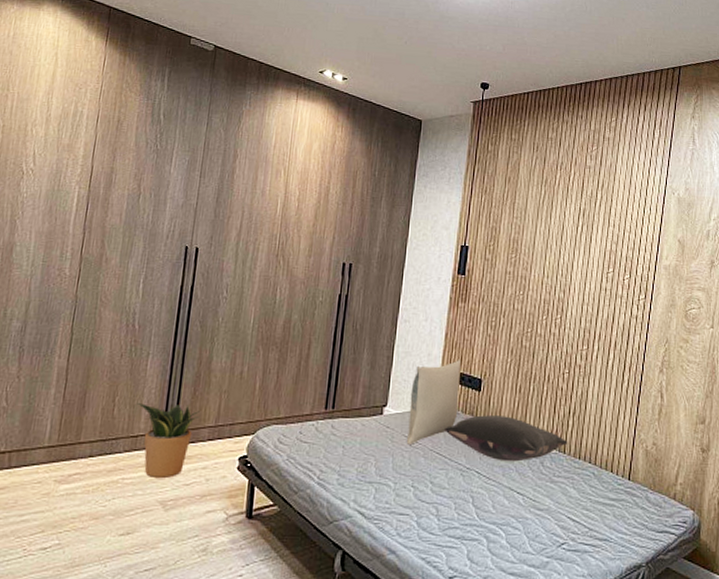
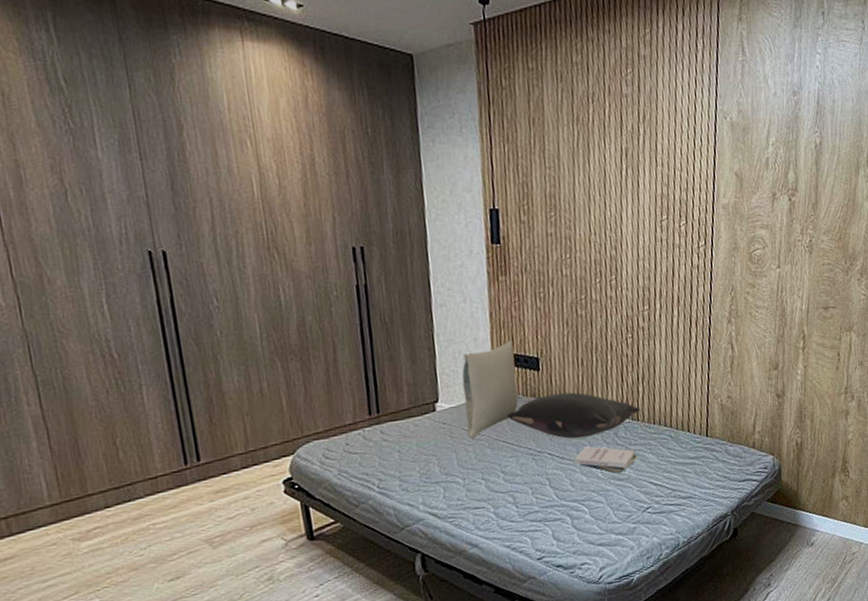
potted plant: present [136,402,200,478] -> none [143,434,224,518]
books: none [499,470,560,503] -> present [574,446,639,474]

